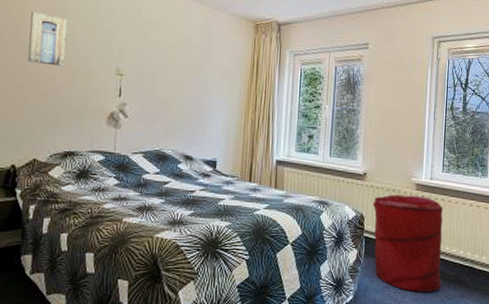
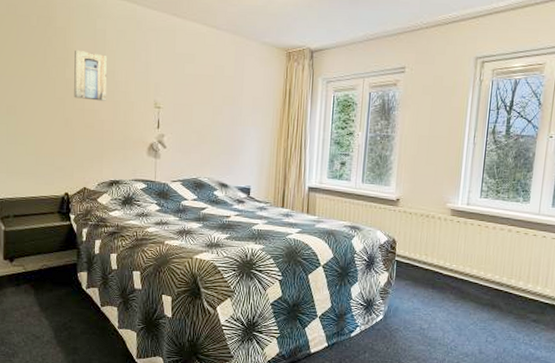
laundry hamper: present [373,194,443,292] -> none [405,220,479,315]

